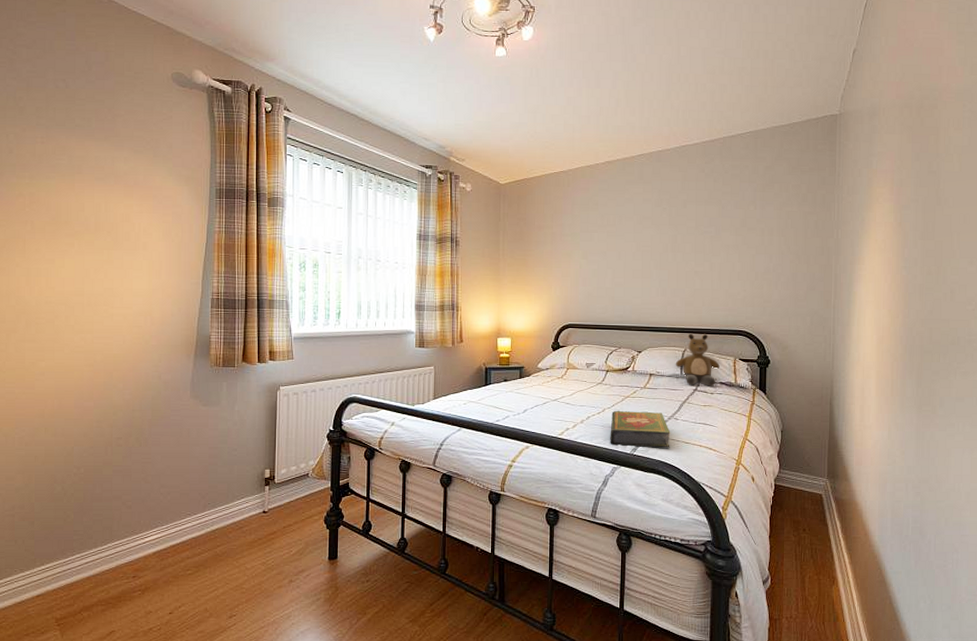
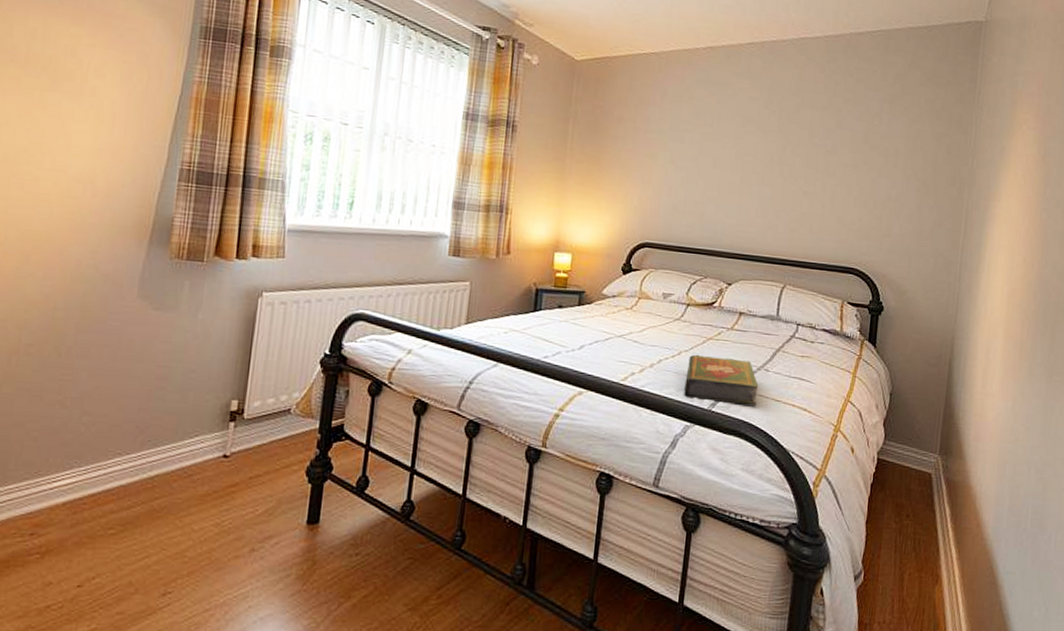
bear: present [675,333,720,386] -> none [771,266,824,334]

